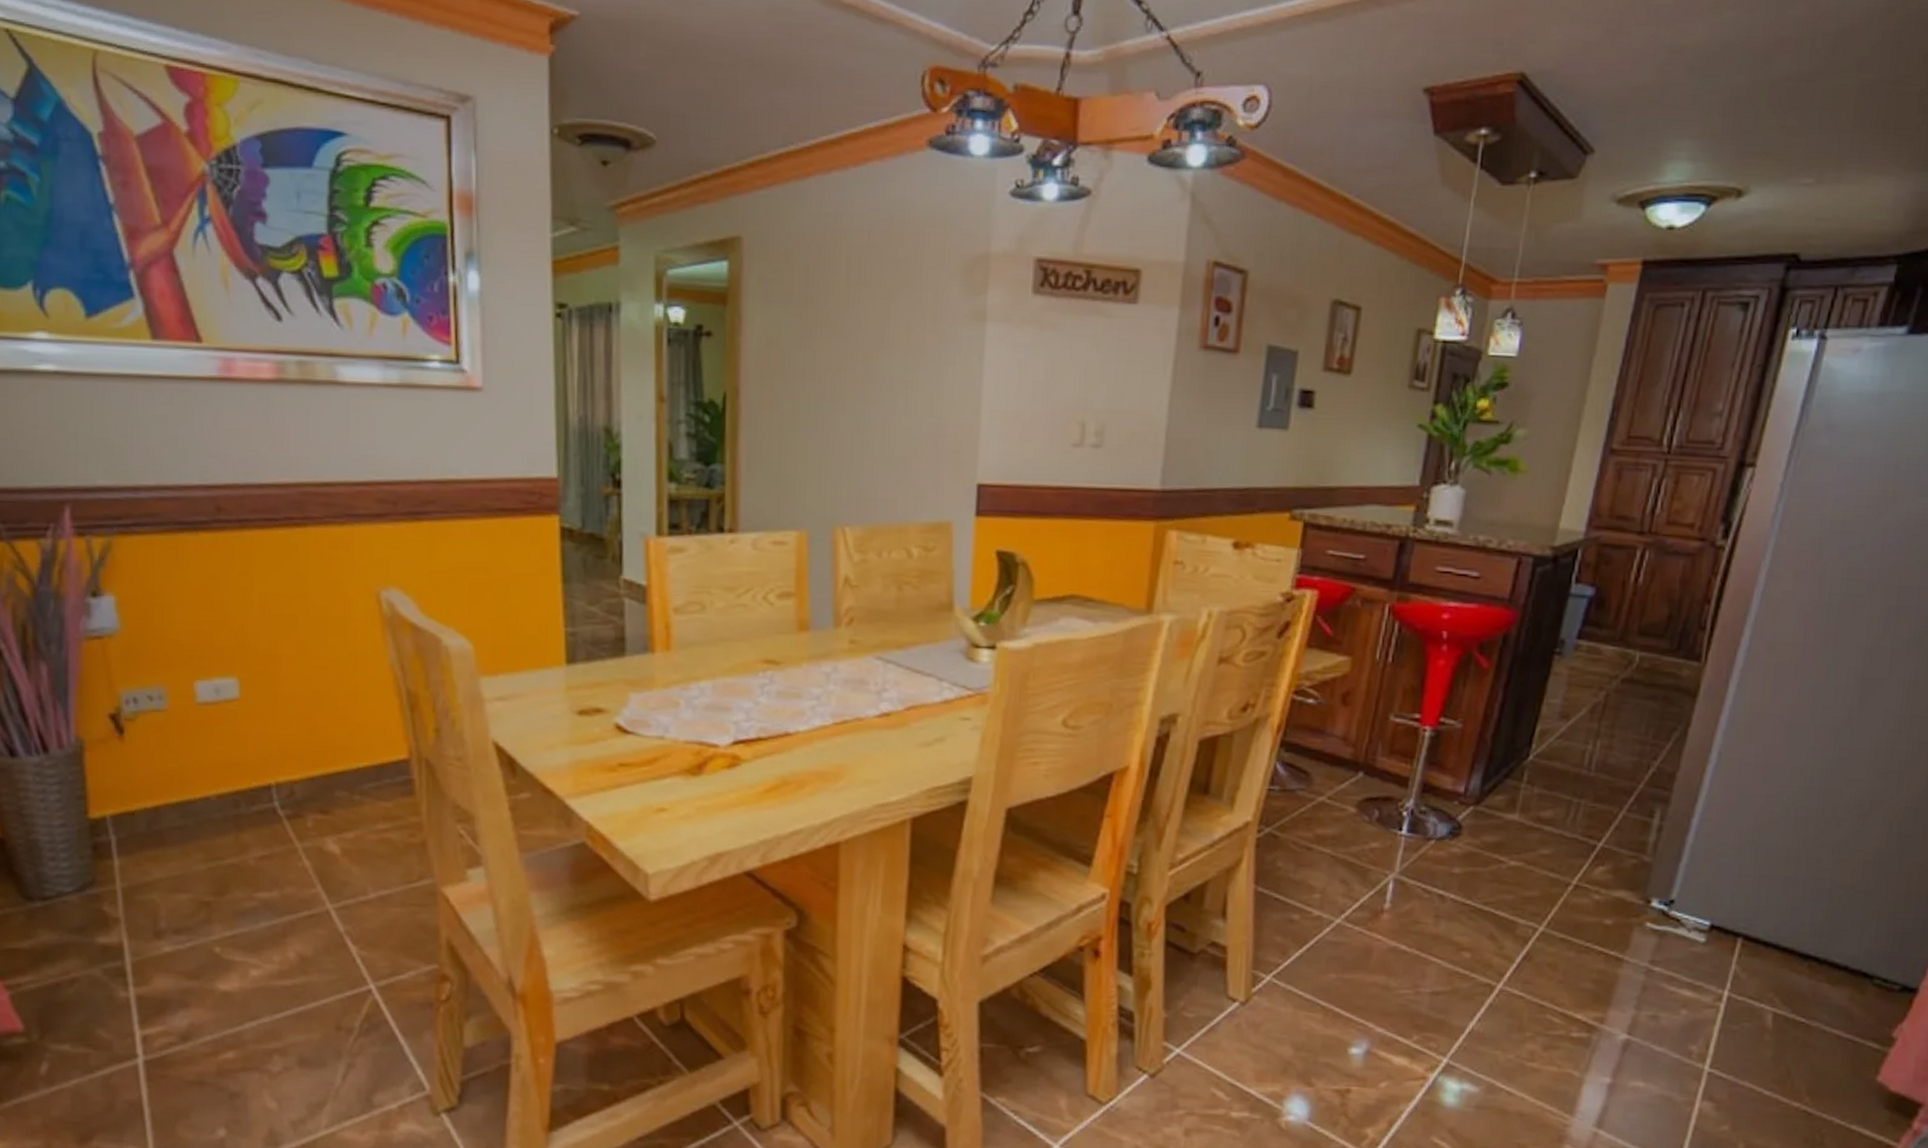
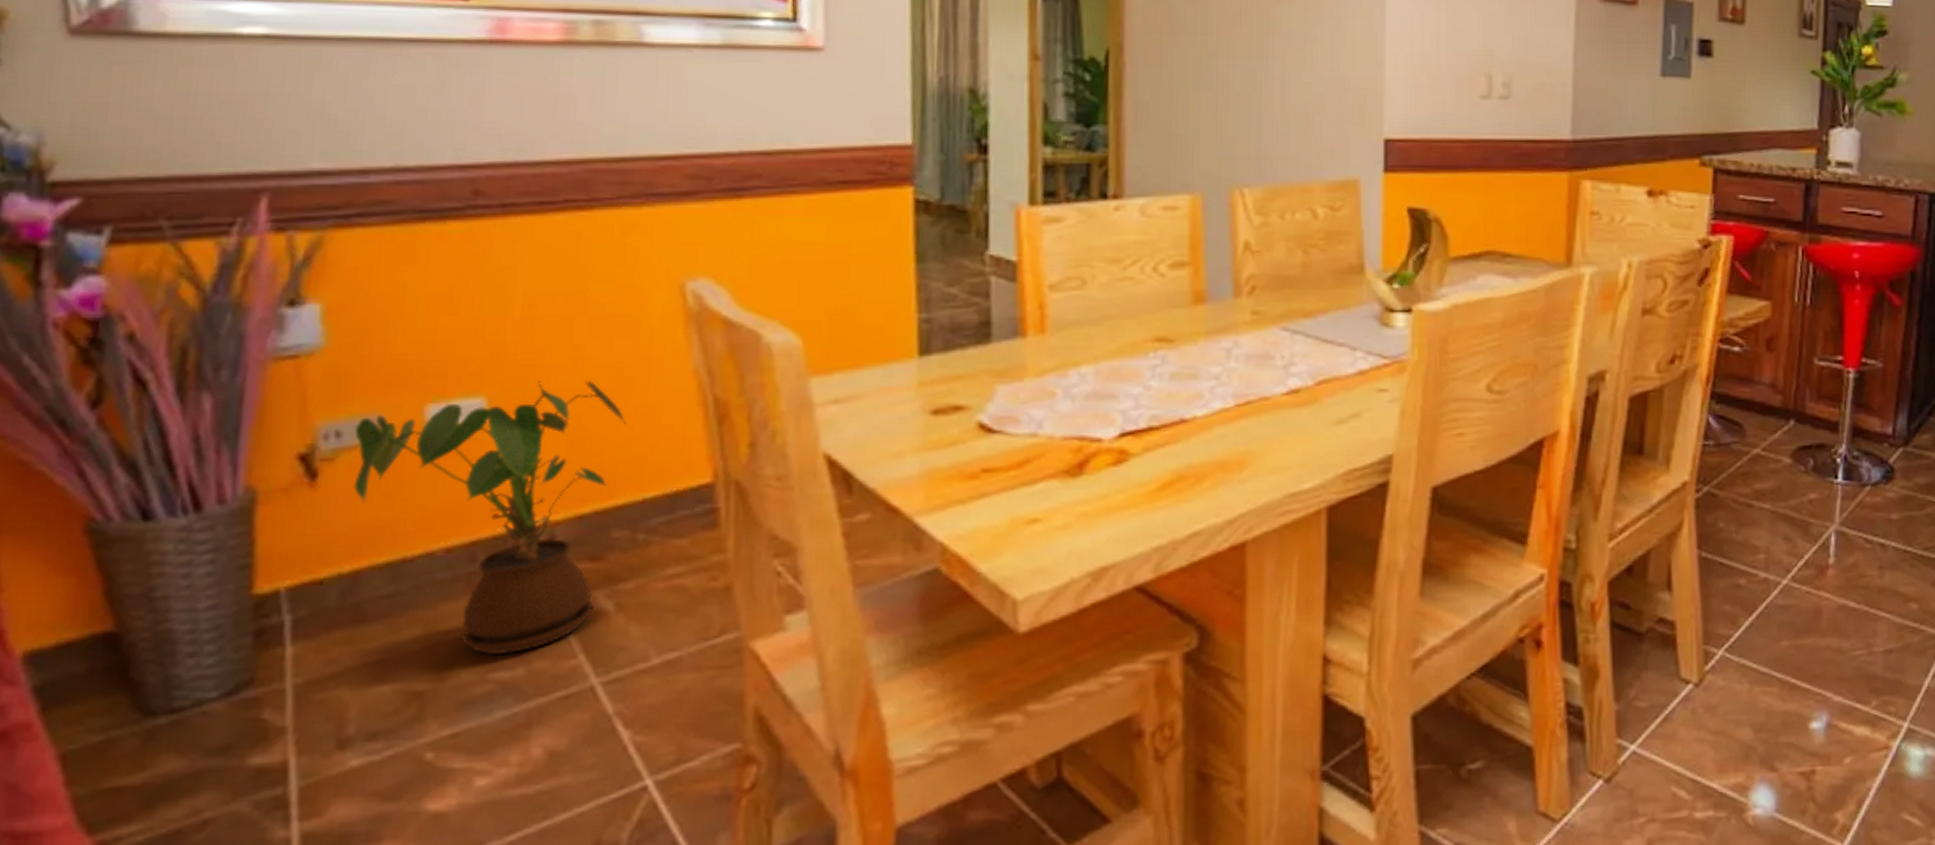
house plant: none [147,667,342,880] -> present [353,381,627,656]

